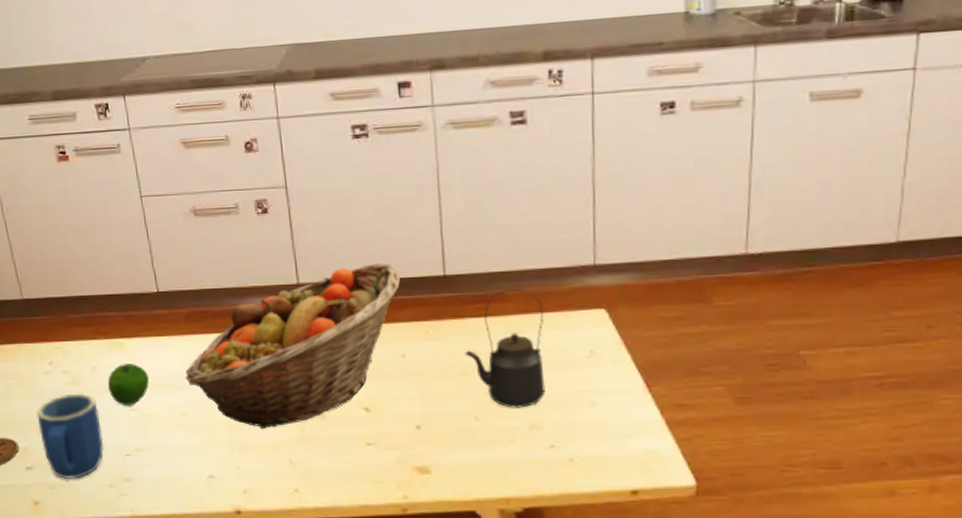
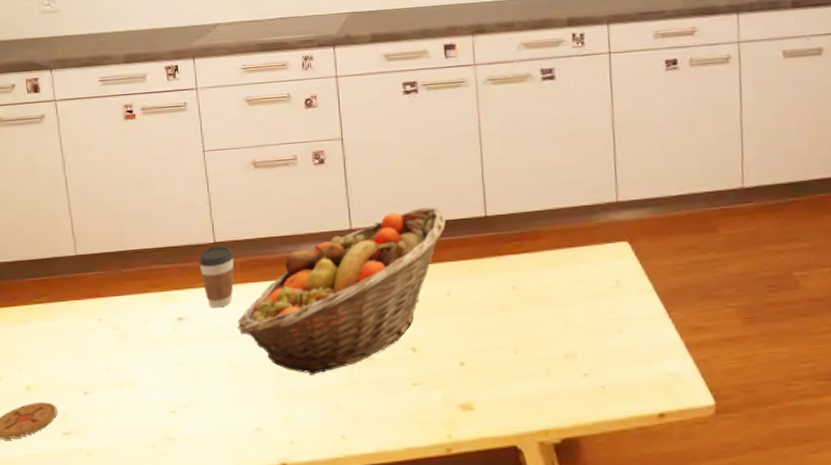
mug: present [36,393,104,480] -> none [80,349,149,444]
apple: present [108,364,149,406] -> none [158,316,200,360]
coffee cup: none [143,295,180,358] -> present [199,245,235,308]
kettle: present [464,289,545,408] -> none [504,226,578,340]

